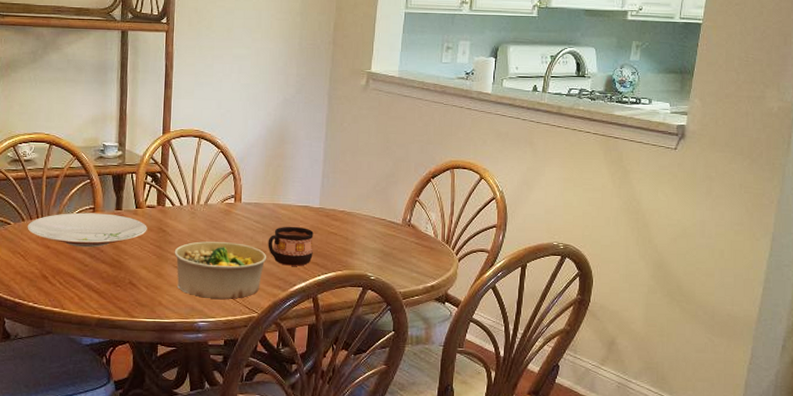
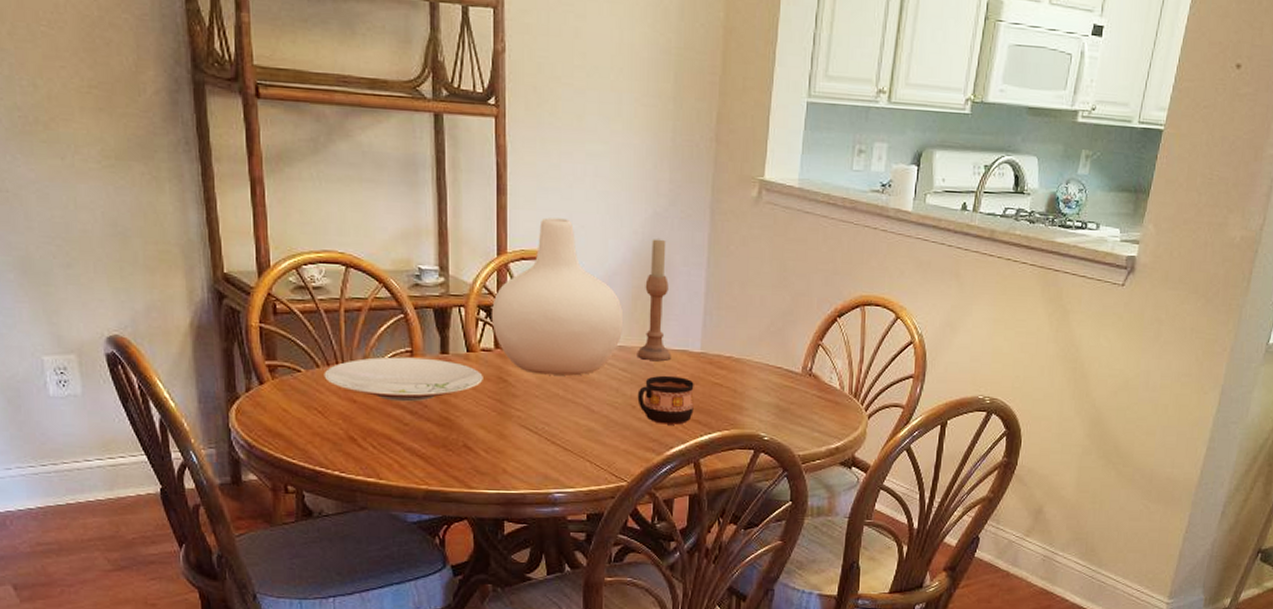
vase: none [155,105,258,227] -> present [491,217,624,376]
bowl: present [174,241,267,299] -> none [519,394,637,465]
candlestick: none [268,119,296,214] -> present [637,239,672,361]

